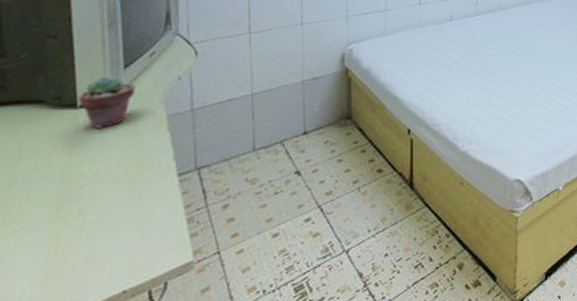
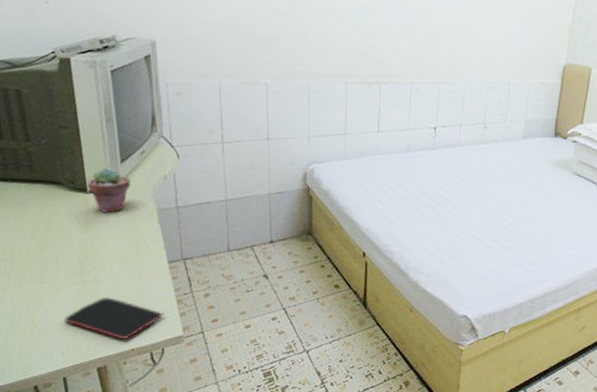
smartphone: none [30,230,170,281] -> present [64,297,165,339]

